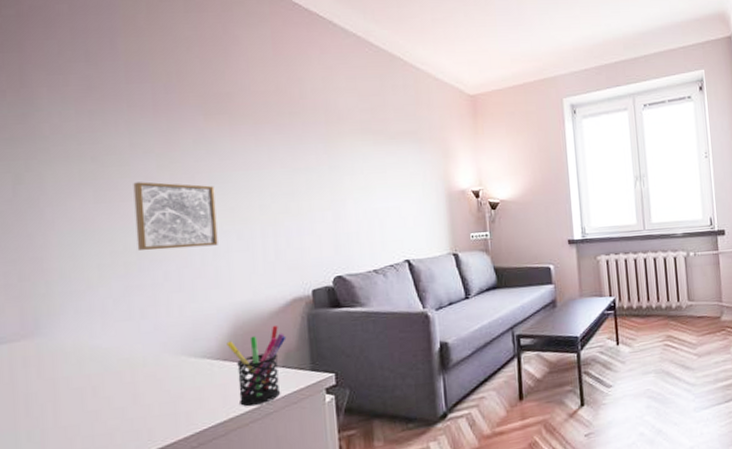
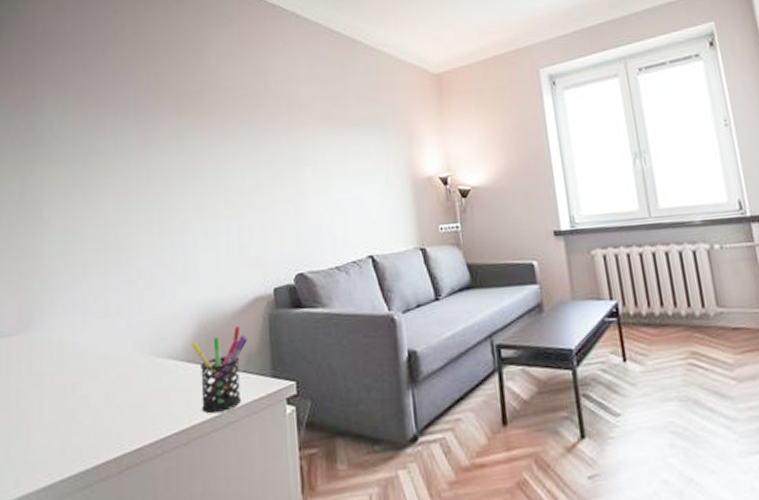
wall art: present [133,182,218,251] -> none [115,180,186,248]

